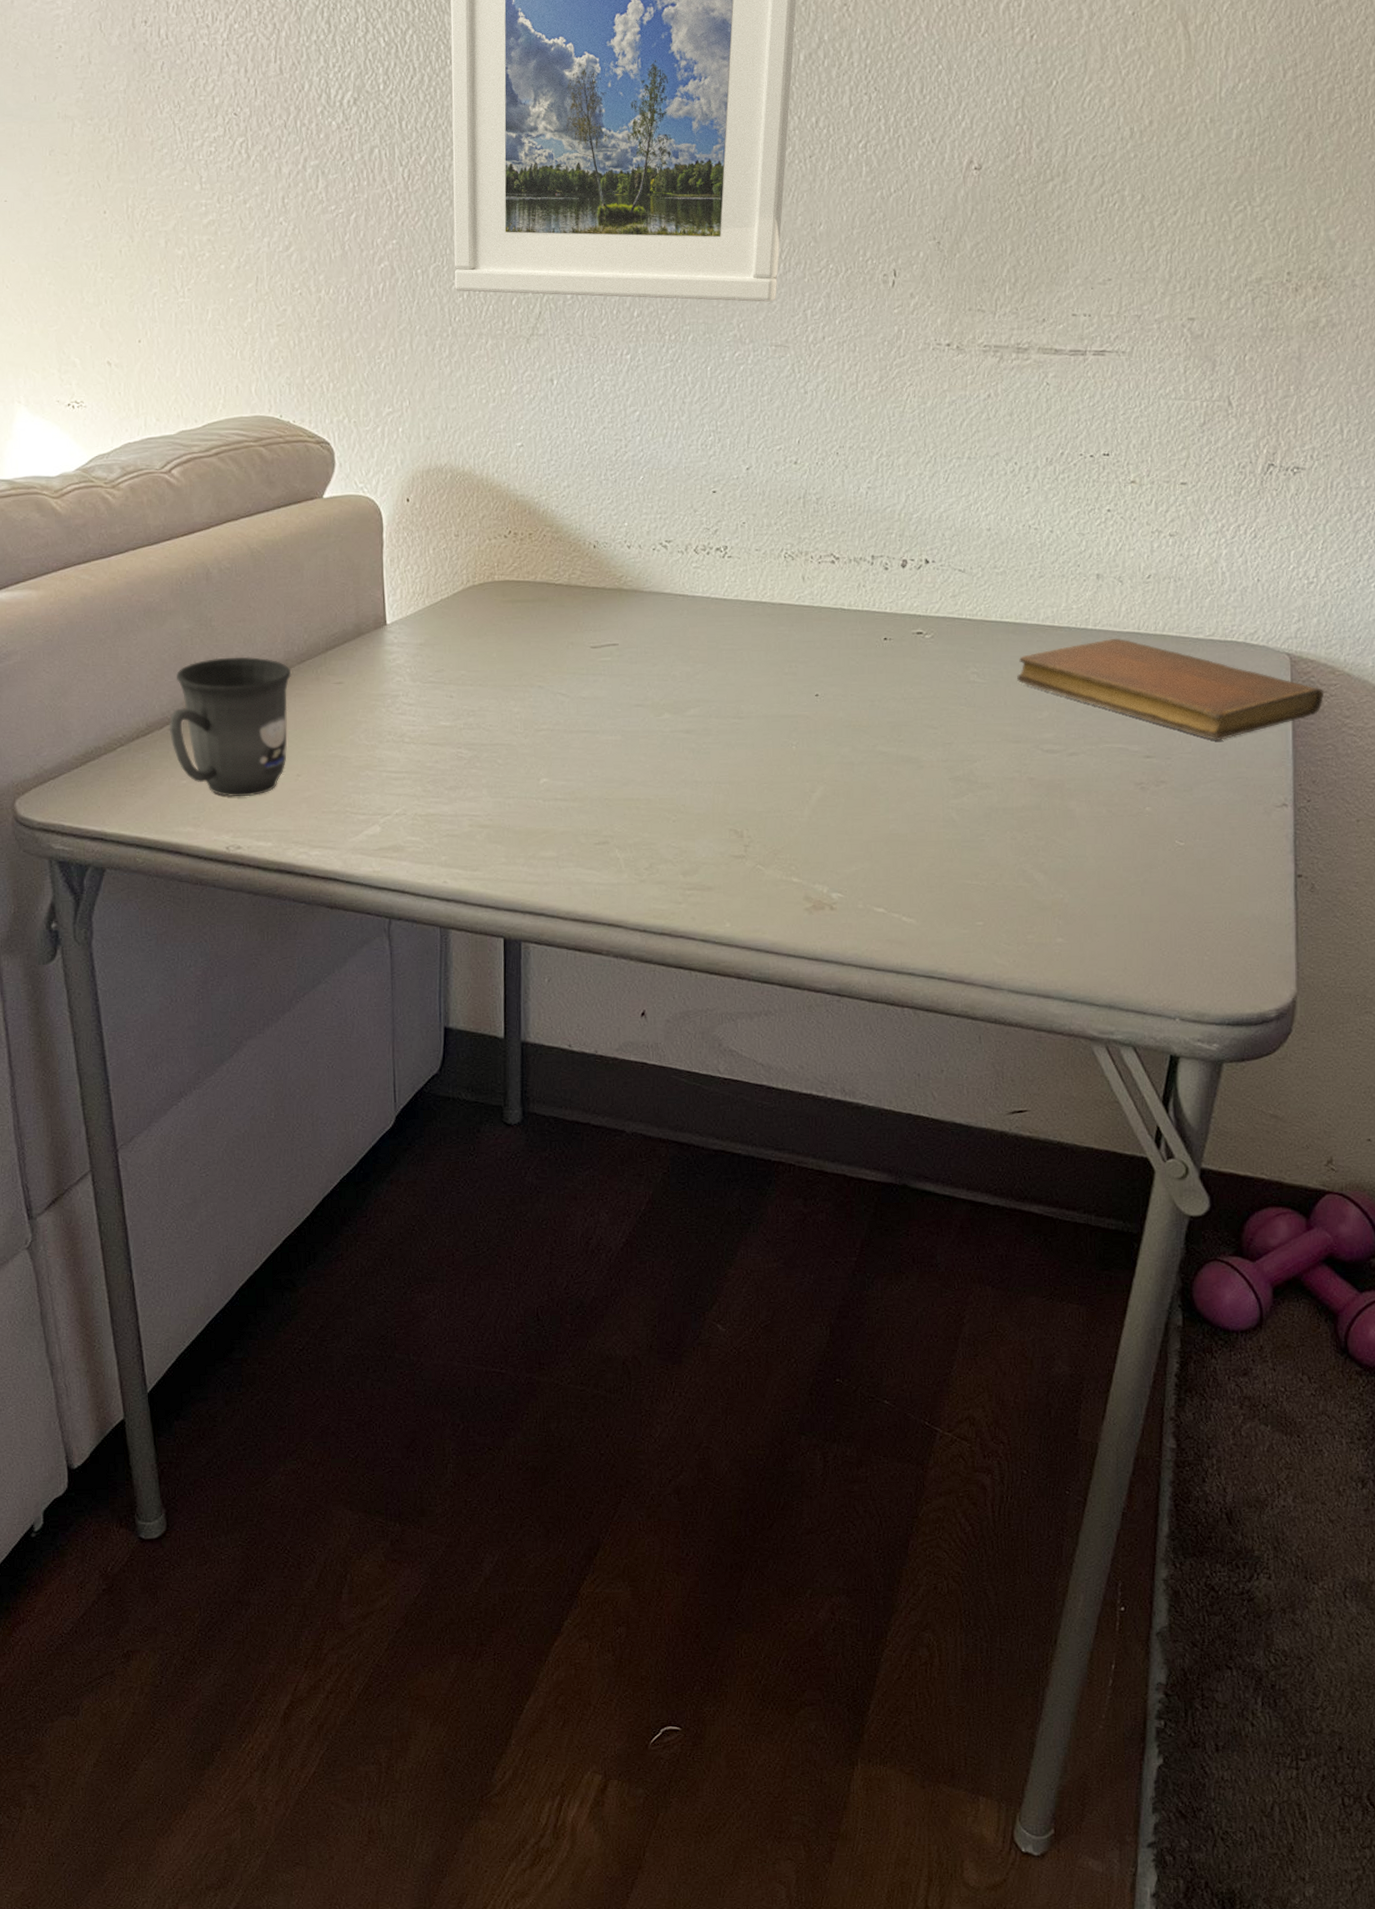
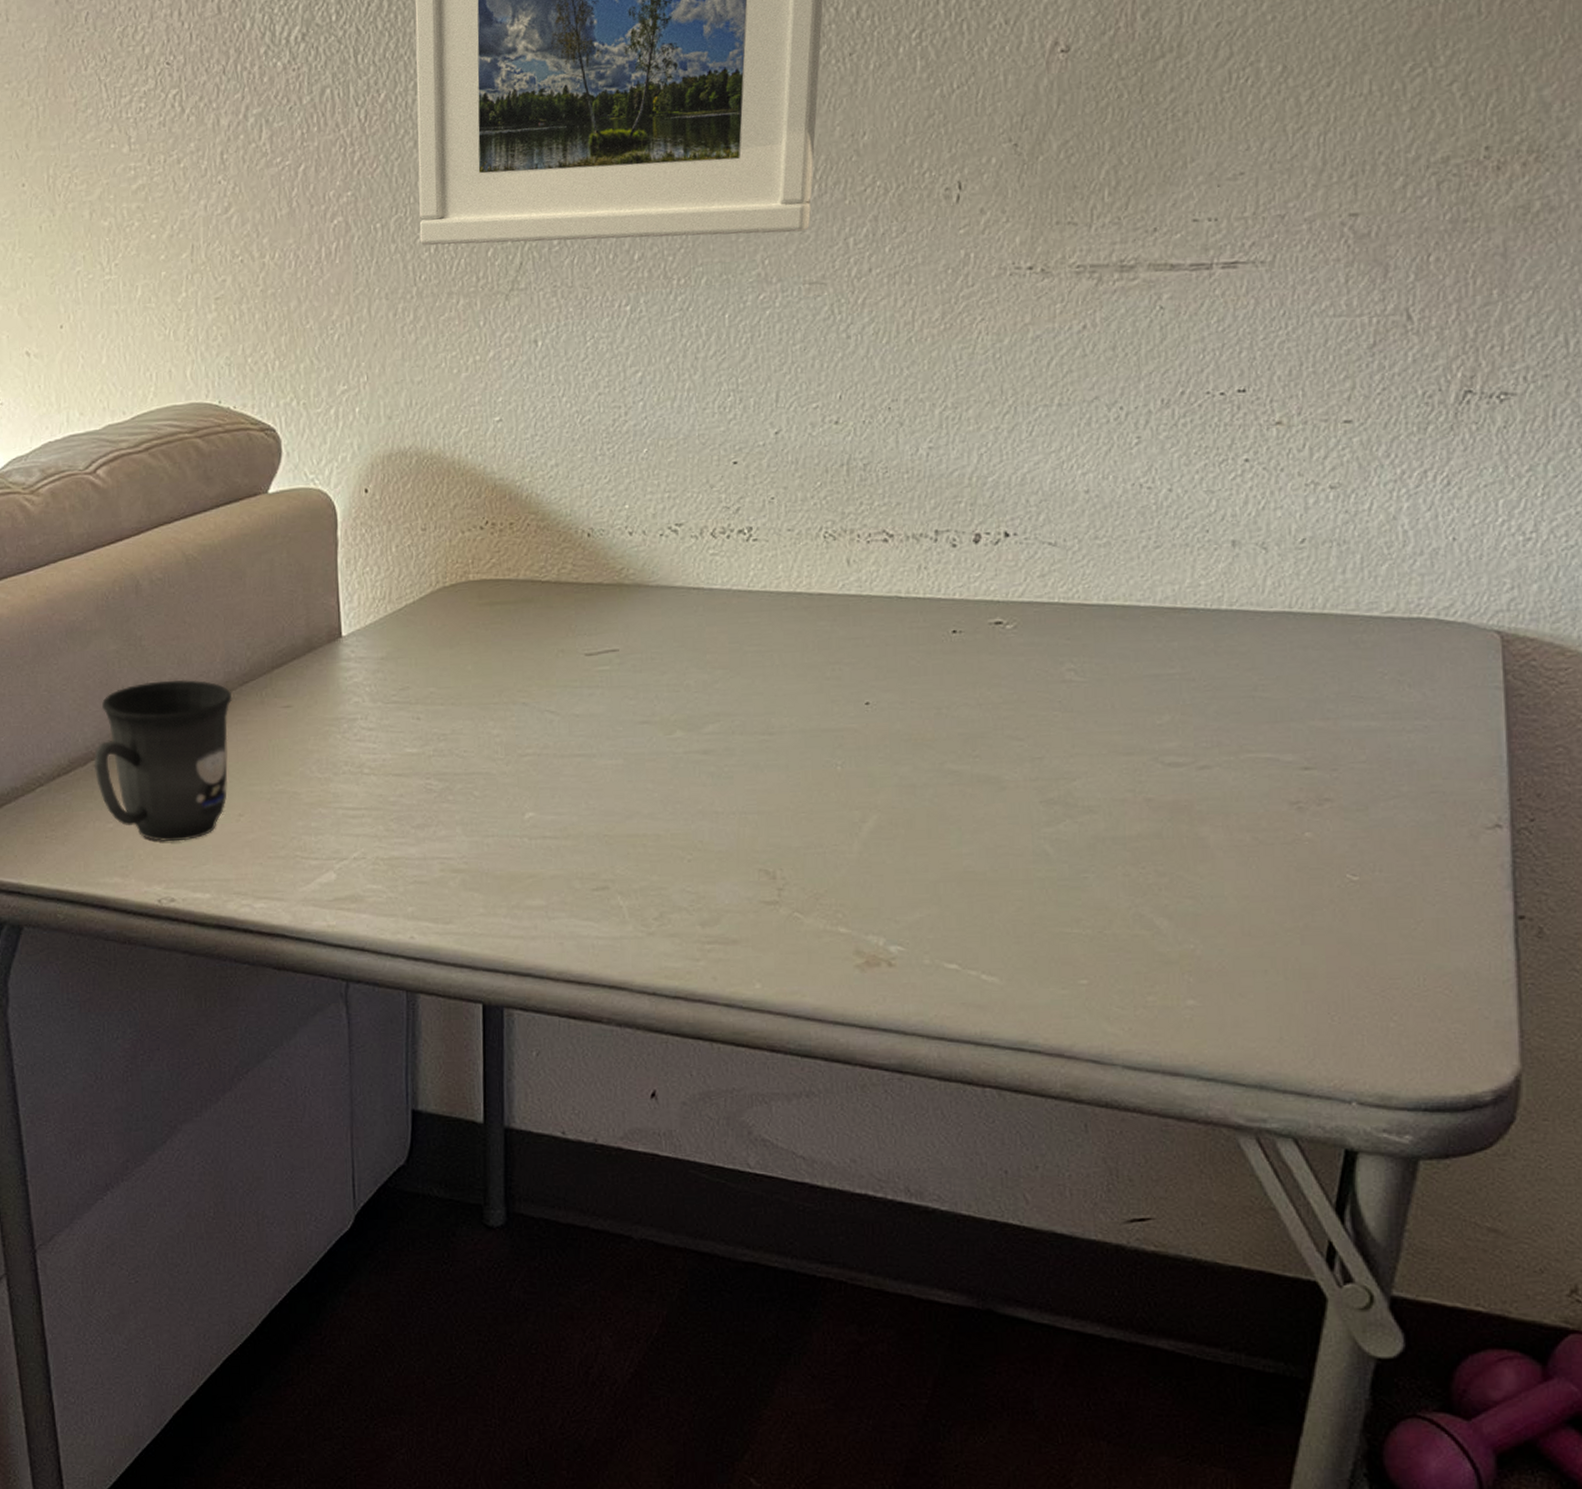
notebook: present [1017,638,1325,741] -> none [1128,619,1551,746]

